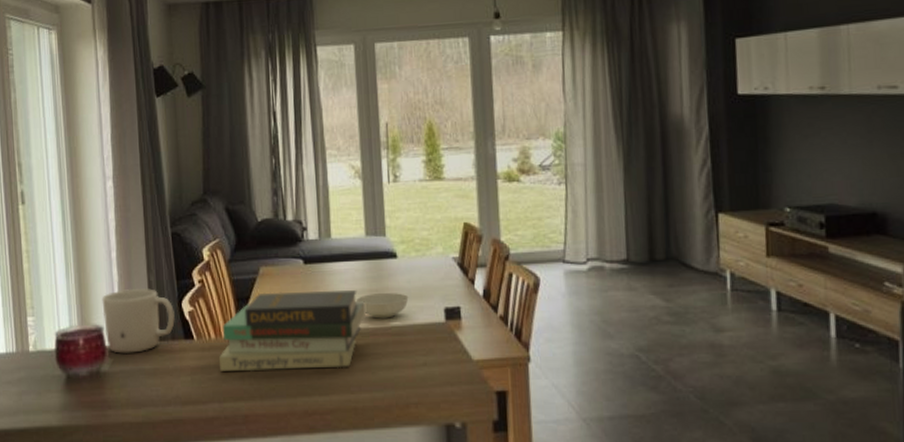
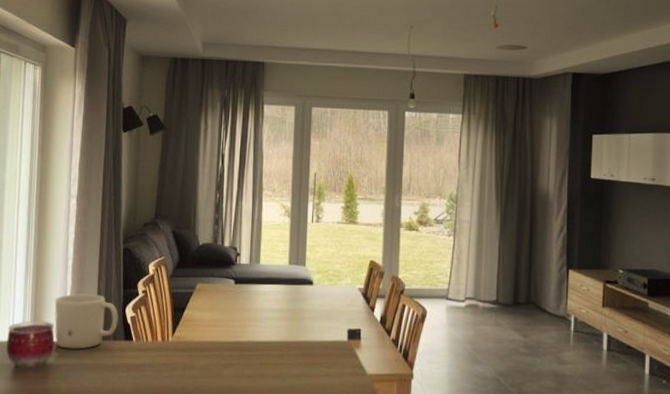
books: present [218,290,366,372] -> none [152,305,283,374]
bowl: present [356,292,409,319] -> none [276,312,320,335]

